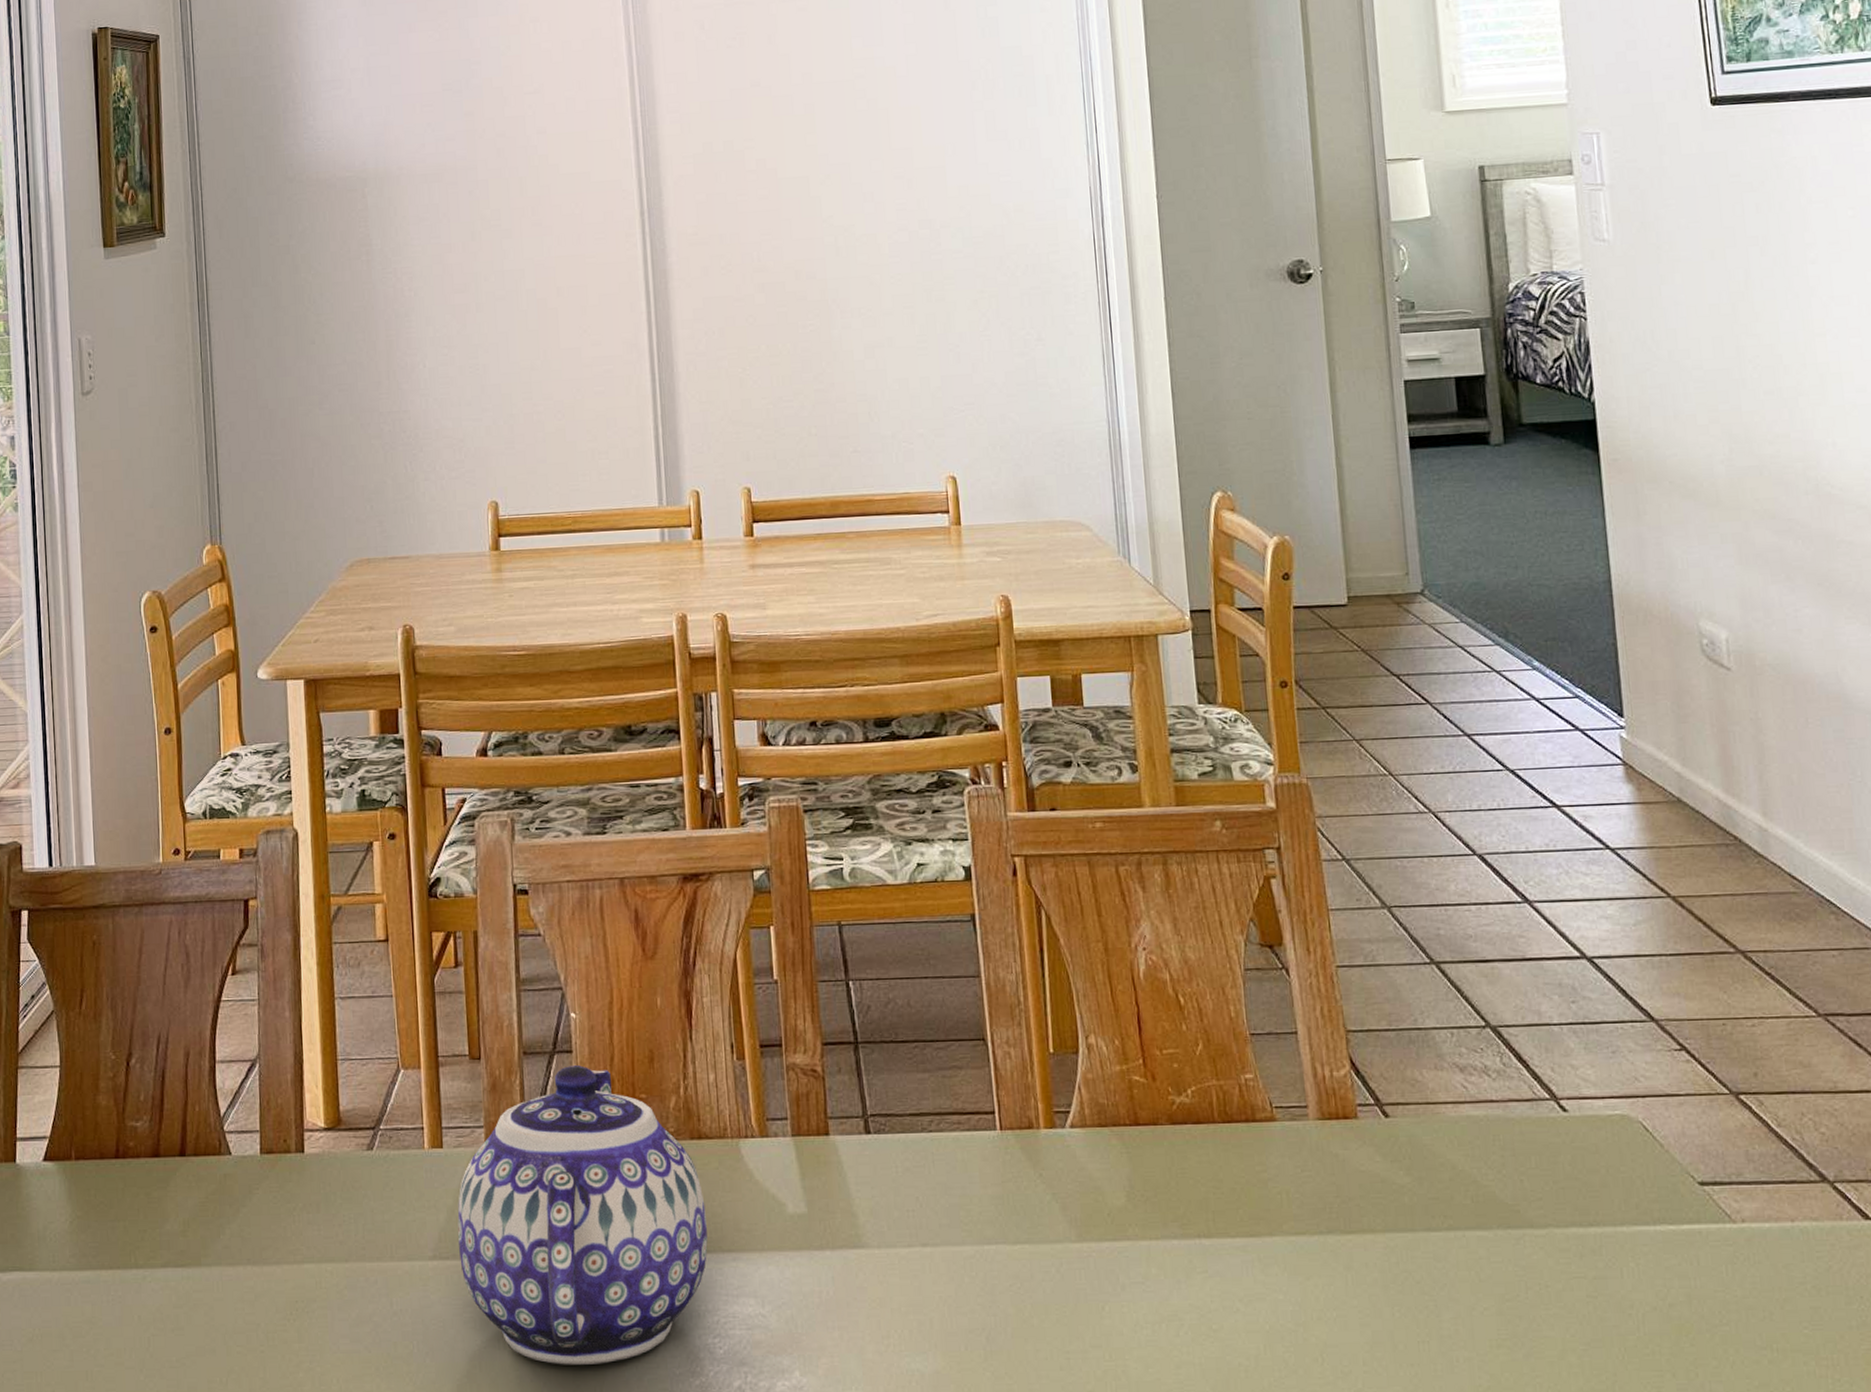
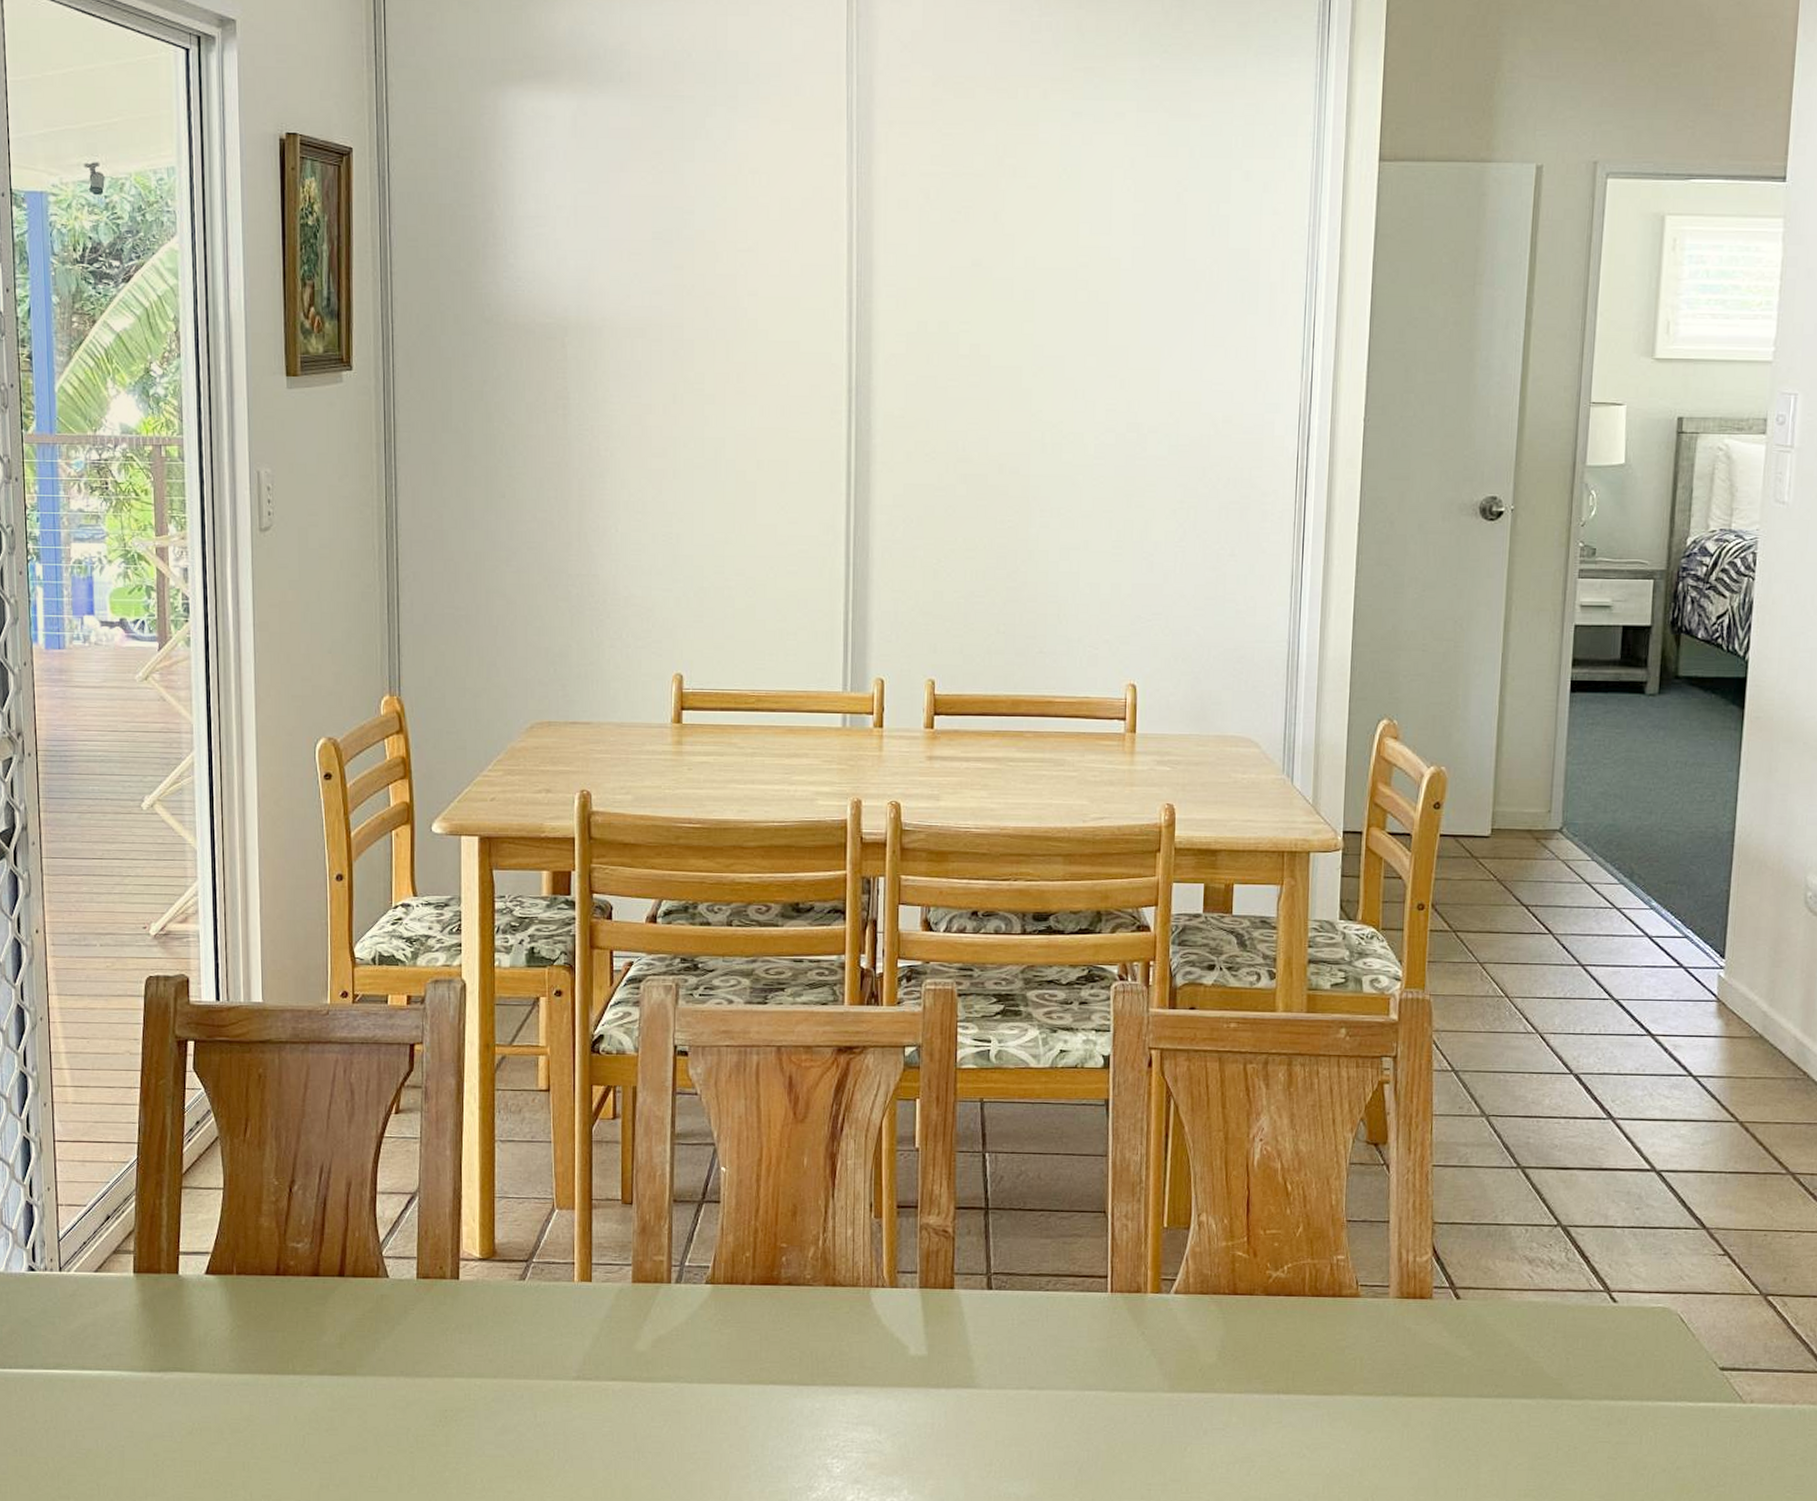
teapot: present [457,1065,708,1365] -> none [602,1215,834,1477]

